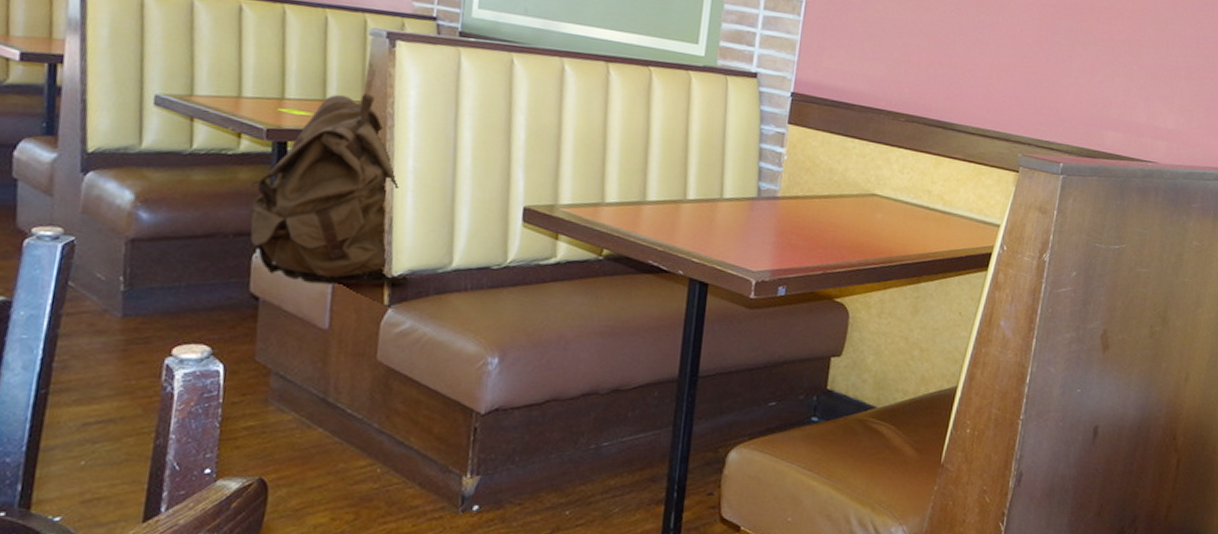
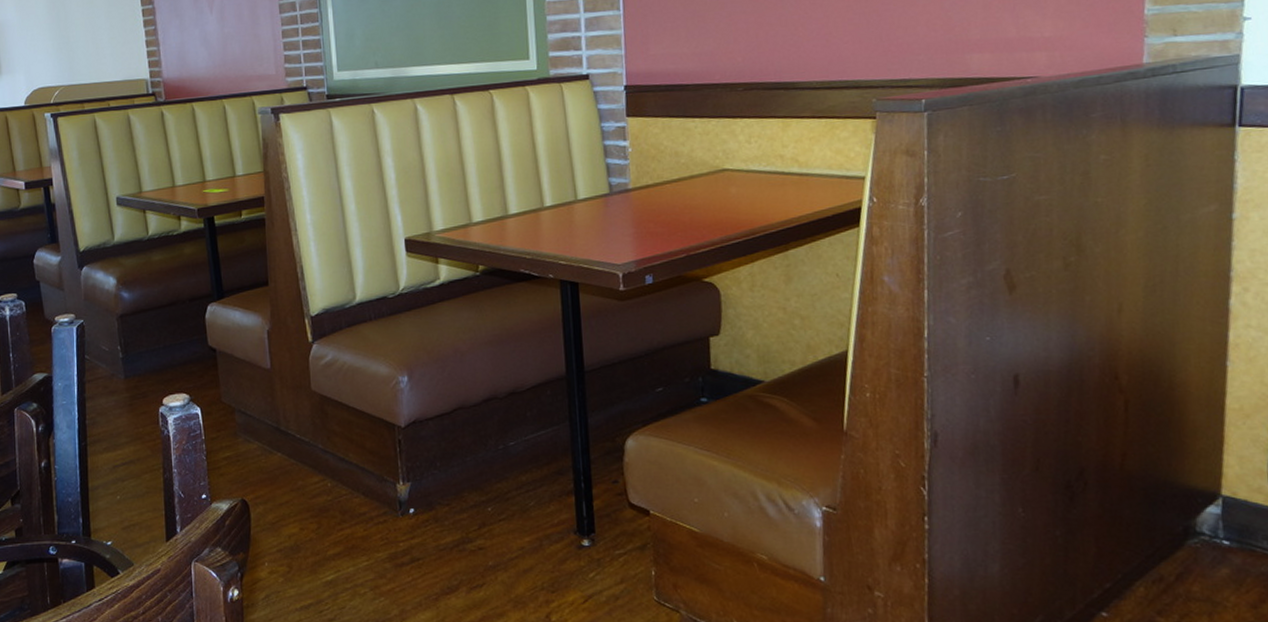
backpack: present [249,92,411,286] -> none [194,163,325,332]

